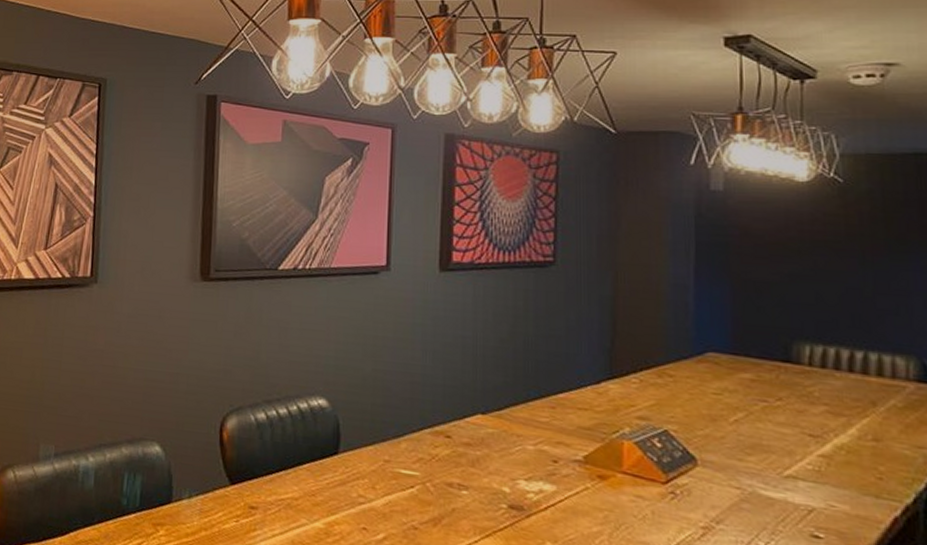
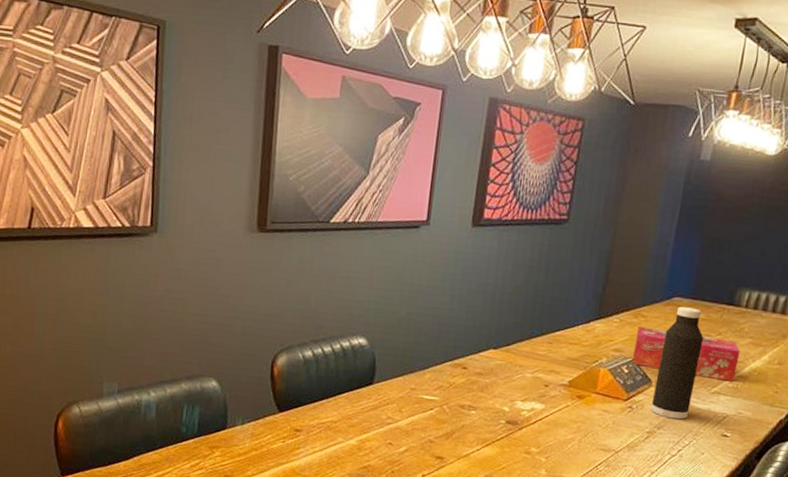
tissue box: none [664,388,815,462] -> present [632,326,741,382]
water bottle: none [701,364,759,512] -> present [650,307,704,420]

